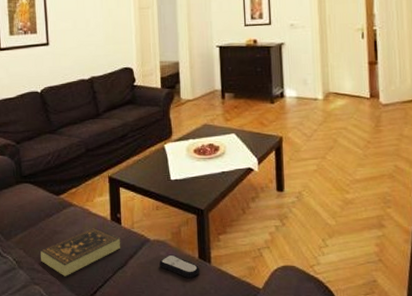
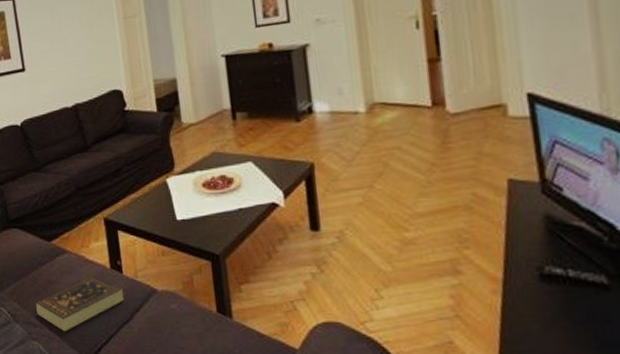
remote control: present [159,254,200,278] -> none [170,307,220,335]

